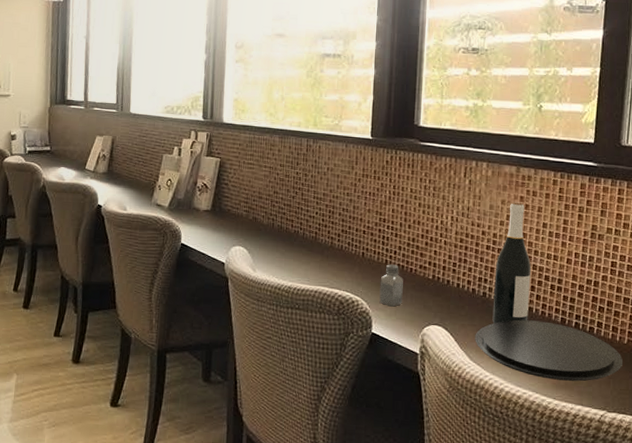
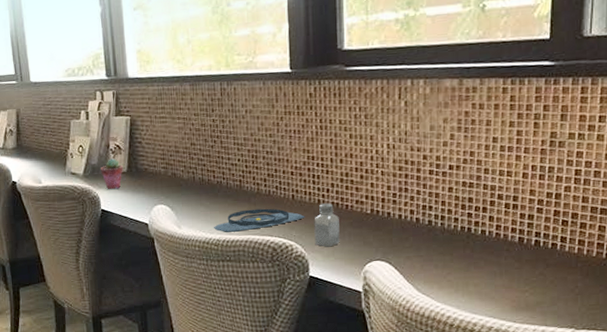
potted succulent: none [185,196,207,225] -> present [101,158,123,189]
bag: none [286,261,373,282] -> present [213,208,305,232]
plate: present [475,319,624,382] -> none [422,243,593,303]
wine bottle: present [492,202,531,324] -> none [440,118,482,252]

